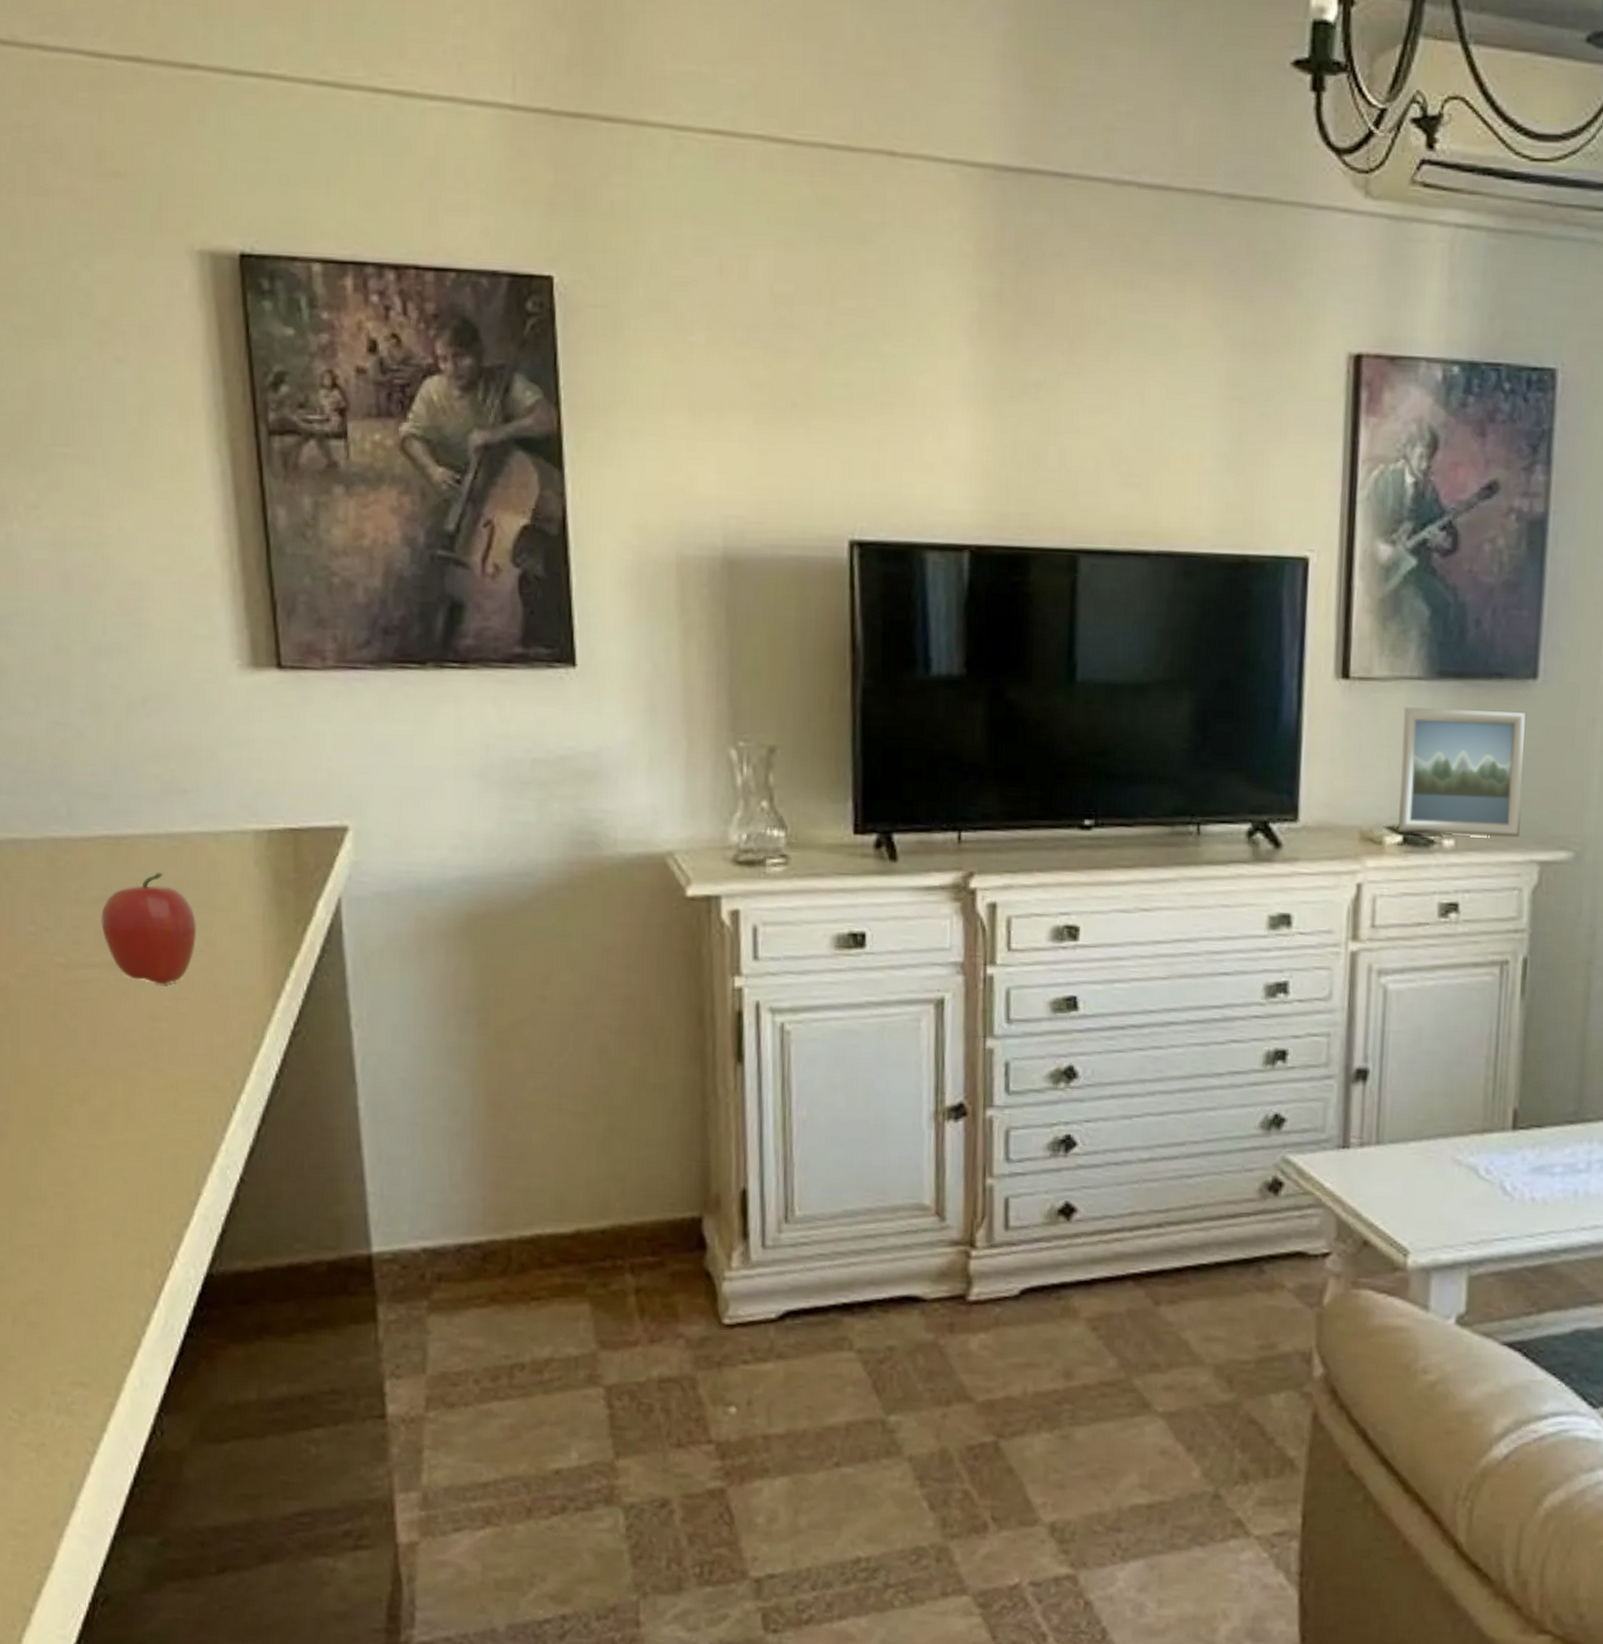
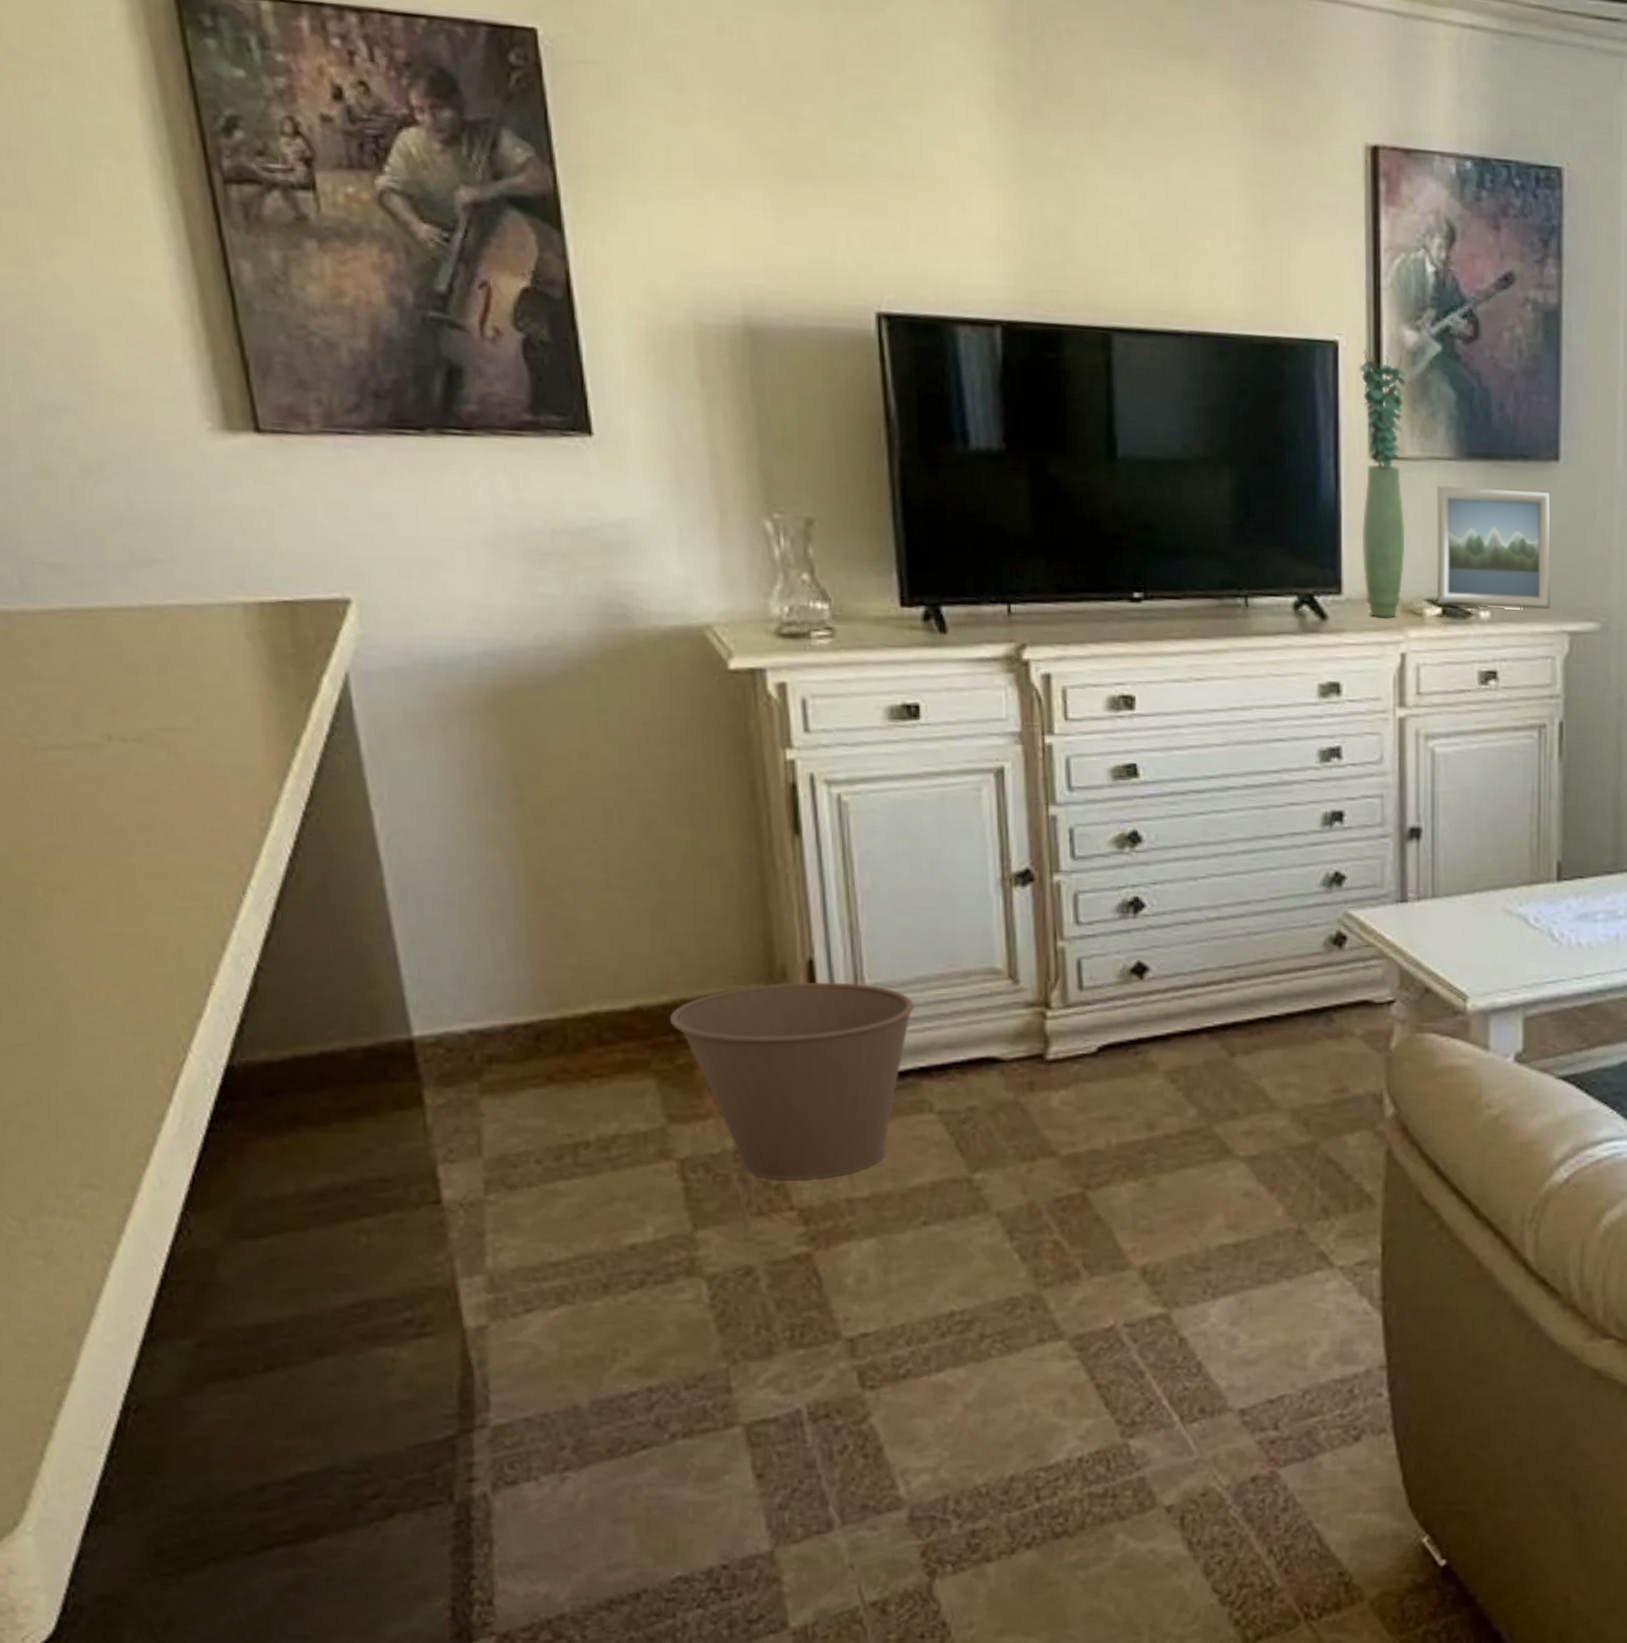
fruit: present [101,872,197,984] -> none [70,647,185,765]
basket: none [608,1212,841,1413] -> present [670,982,914,1180]
vase: none [1321,565,1378,847] -> present [1360,349,1406,619]

